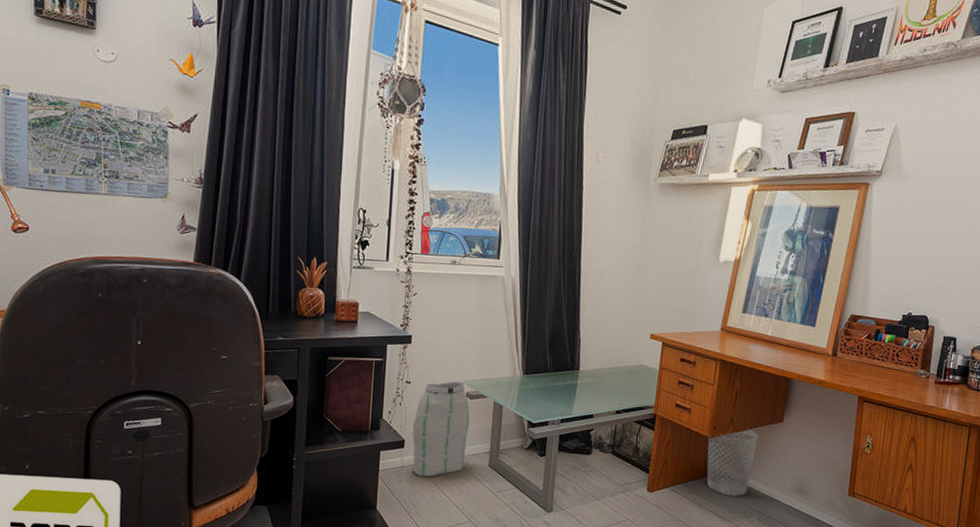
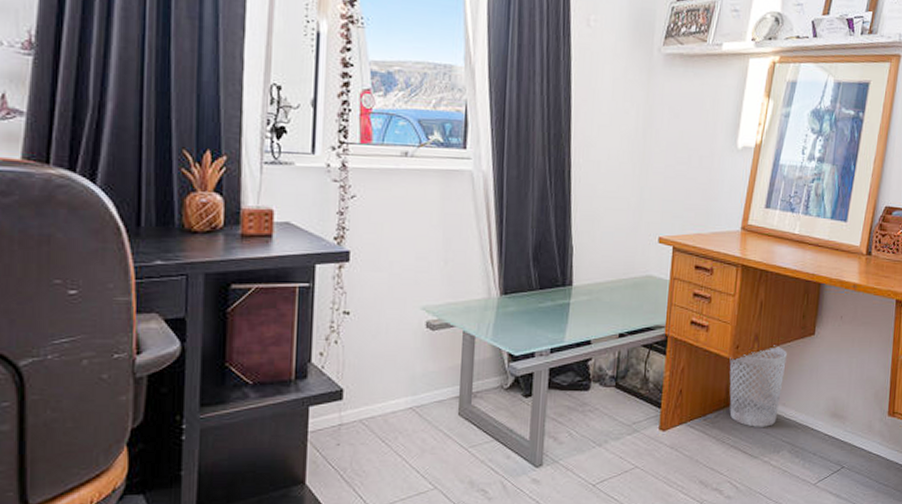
skirt: present [413,380,470,477] -> none [354,307,432,436]

